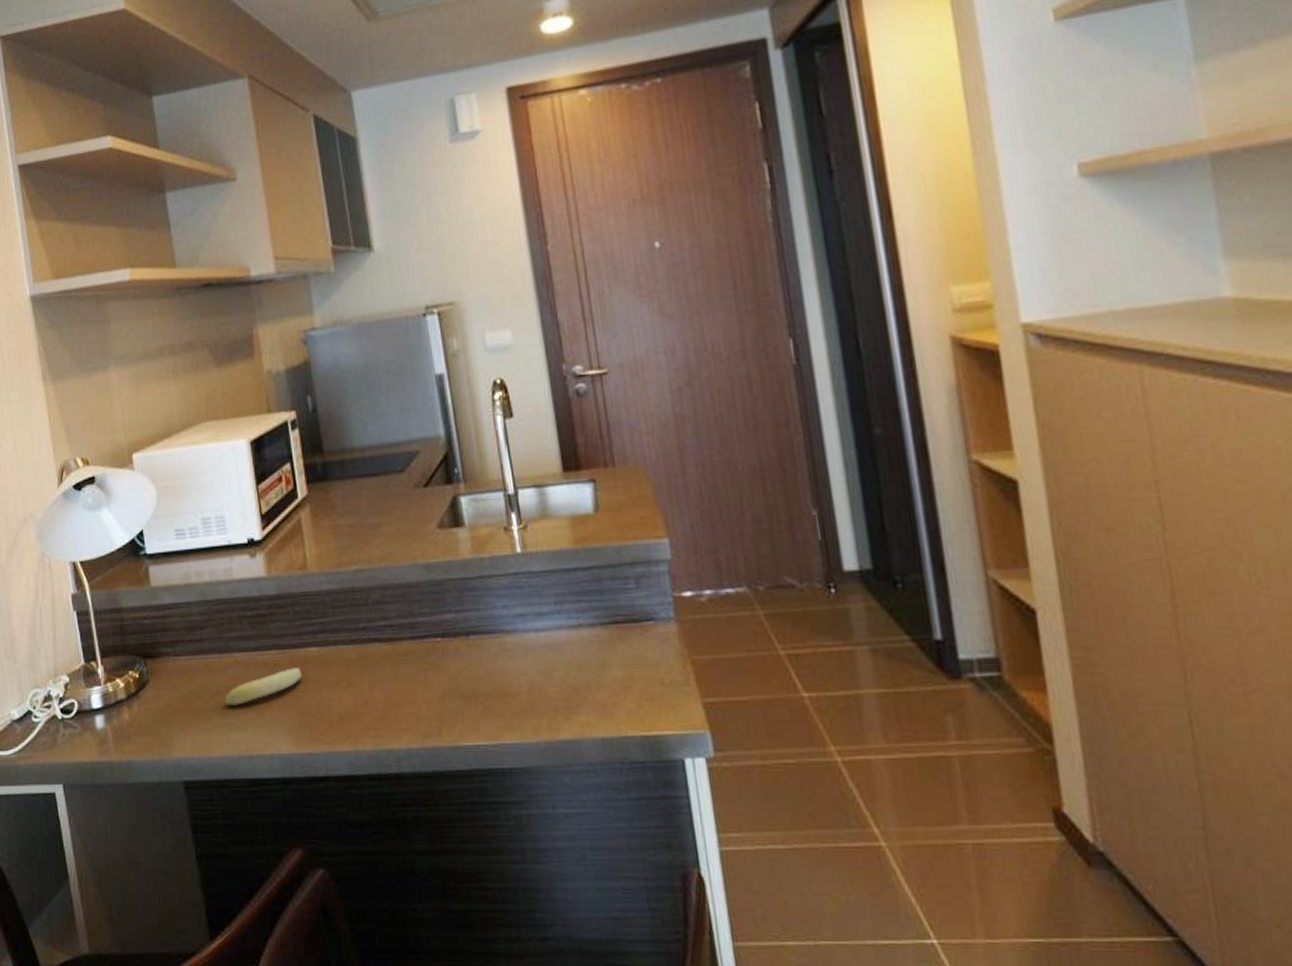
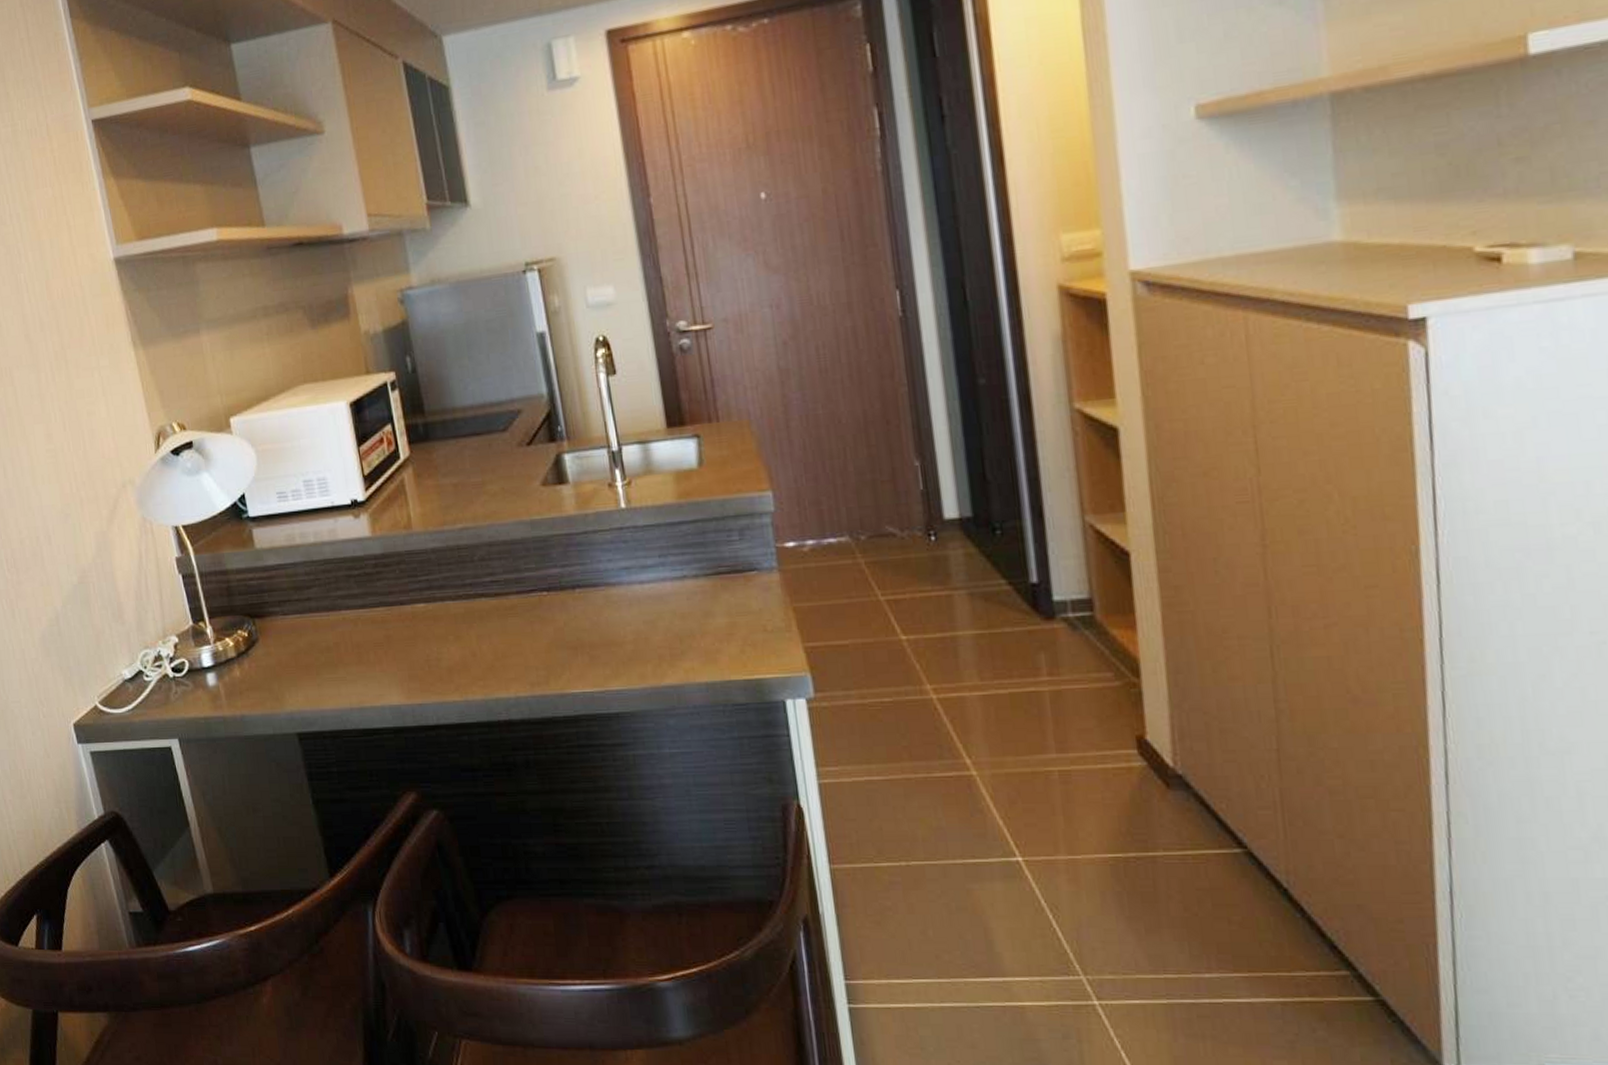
fruit: present [224,668,301,706] -> none [334,623,410,661]

